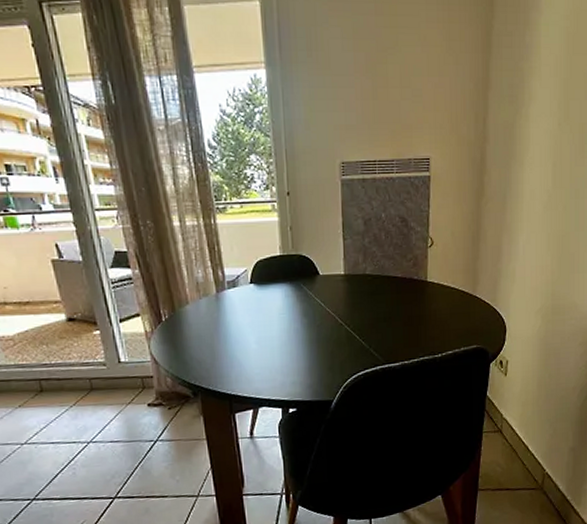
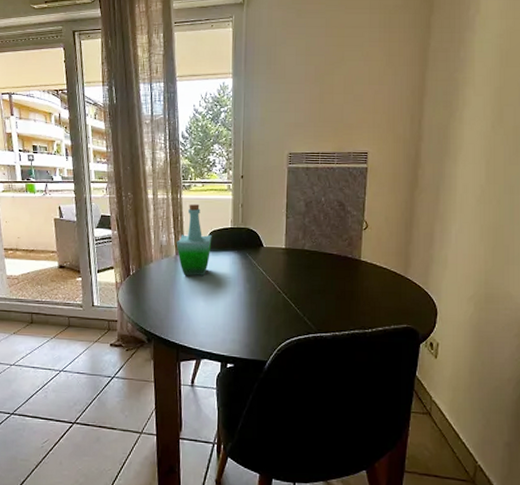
bottle: none [214,229,259,317] -> present [175,203,212,276]

